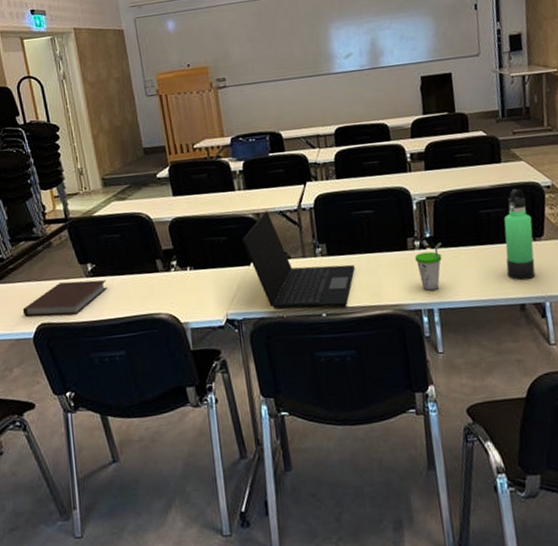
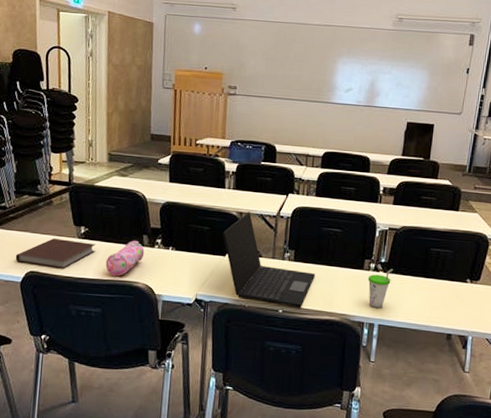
pencil case: none [120,268,161,312] -> present [105,241,145,277]
thermos bottle: present [504,188,536,281] -> none [442,235,473,315]

